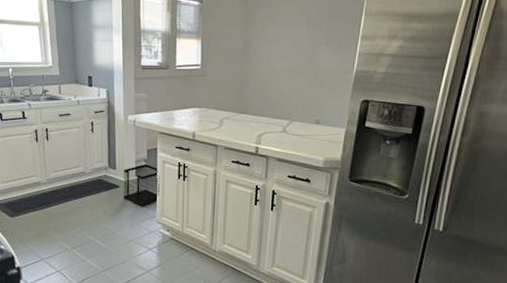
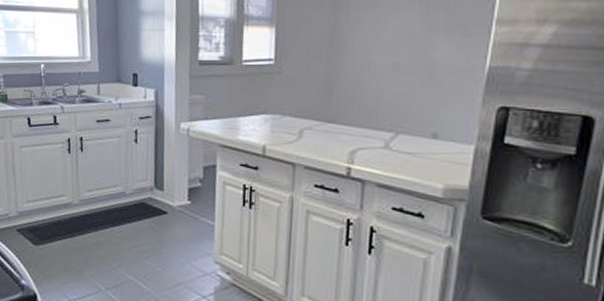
wastebasket: present [123,164,160,207] -> none [172,185,219,241]

